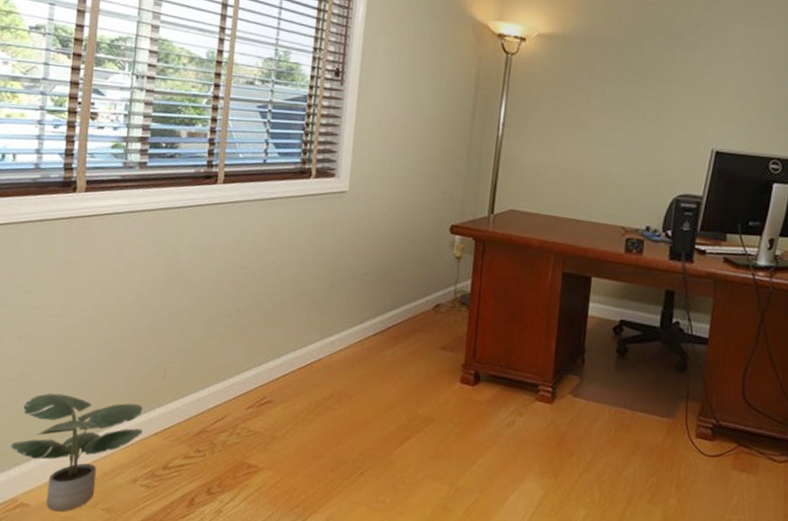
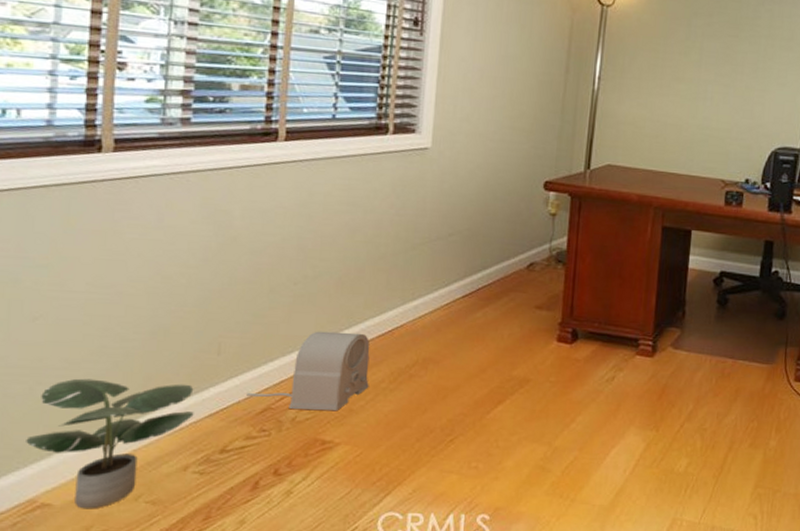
space heater: none [186,361,292,438] -> present [246,331,370,411]

